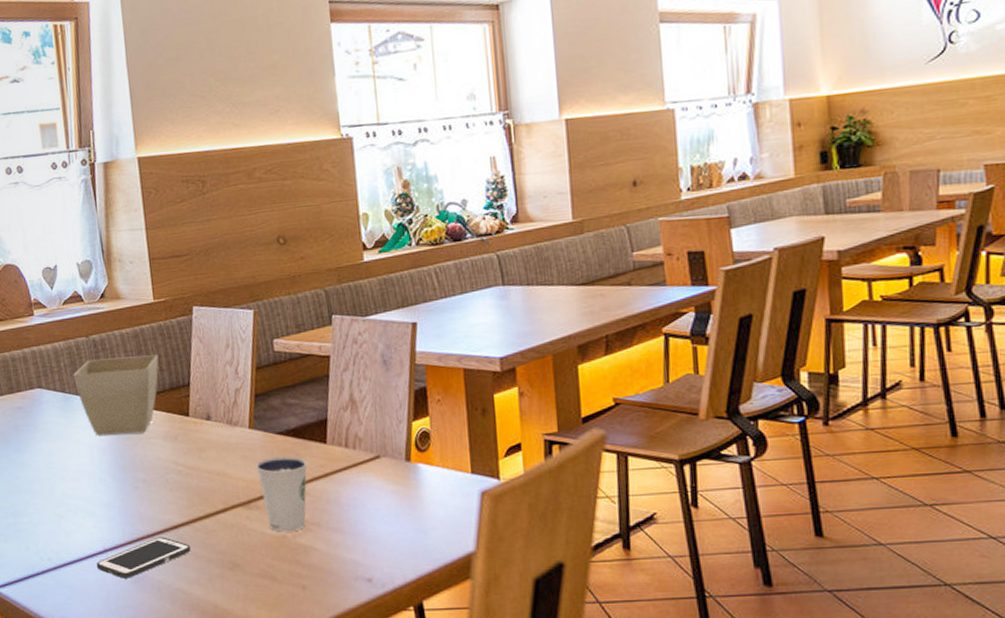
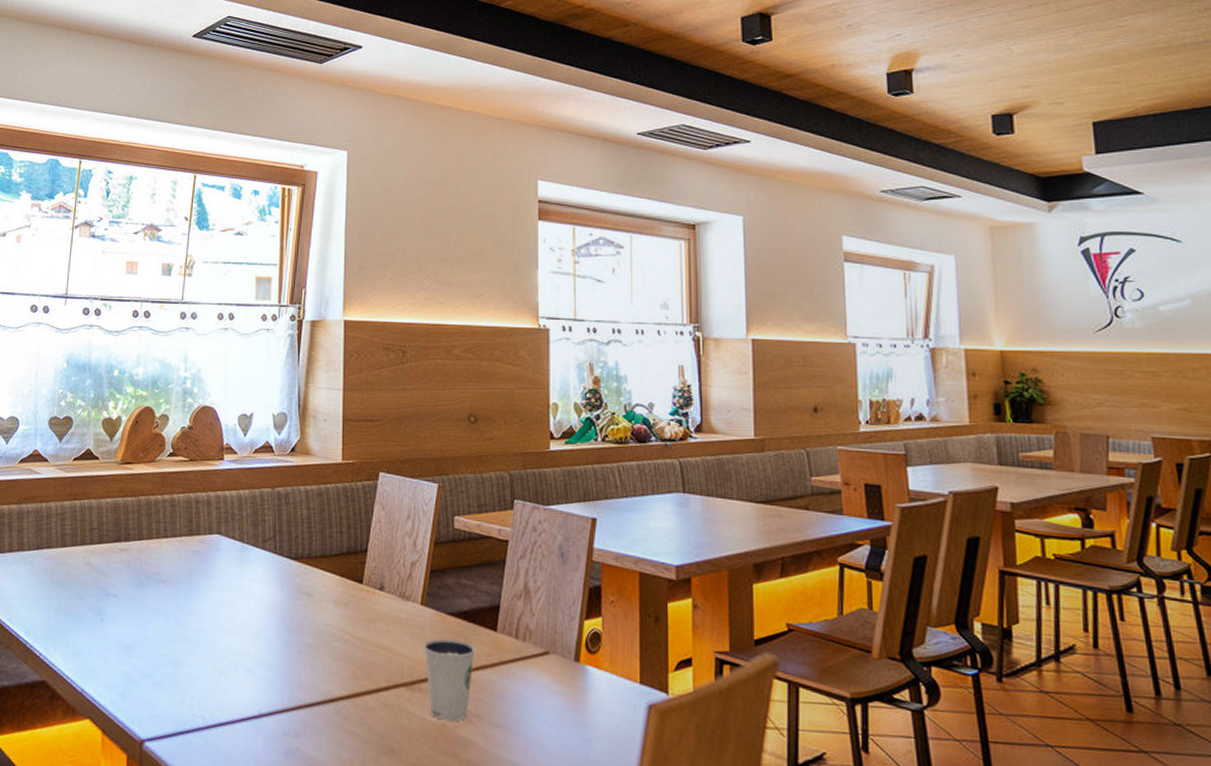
flower pot: present [73,355,159,437] -> none [253,512,340,595]
cell phone: present [96,537,191,579] -> none [249,708,348,750]

